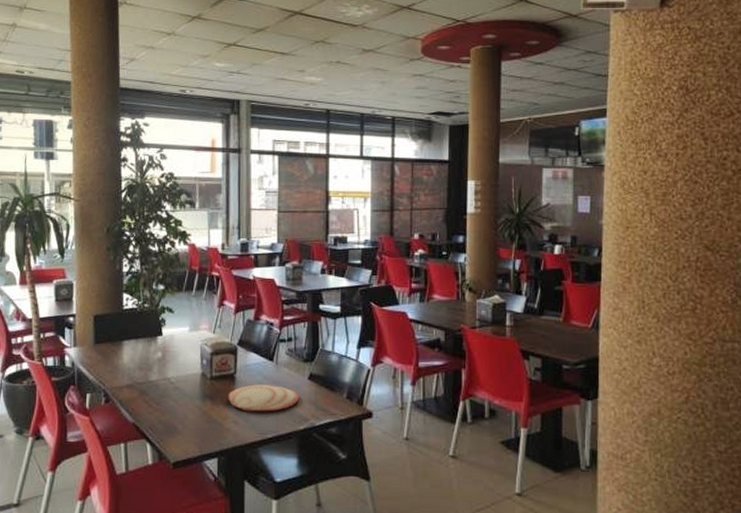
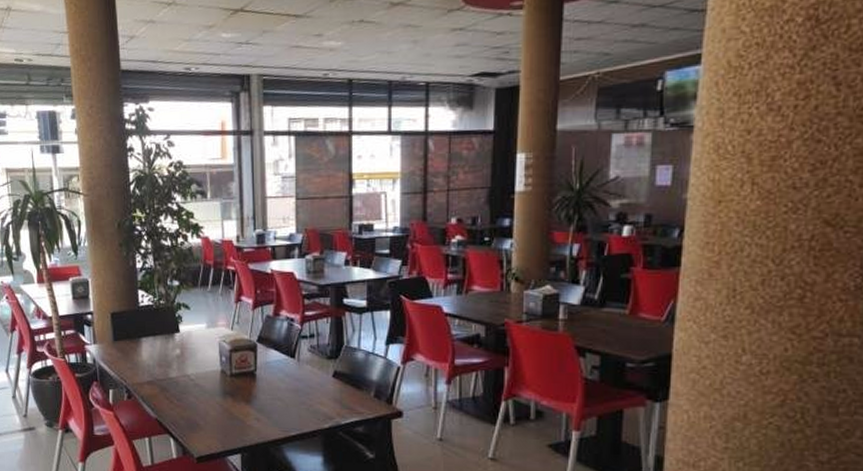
plate: present [228,384,299,412] -> none [249,382,323,410]

